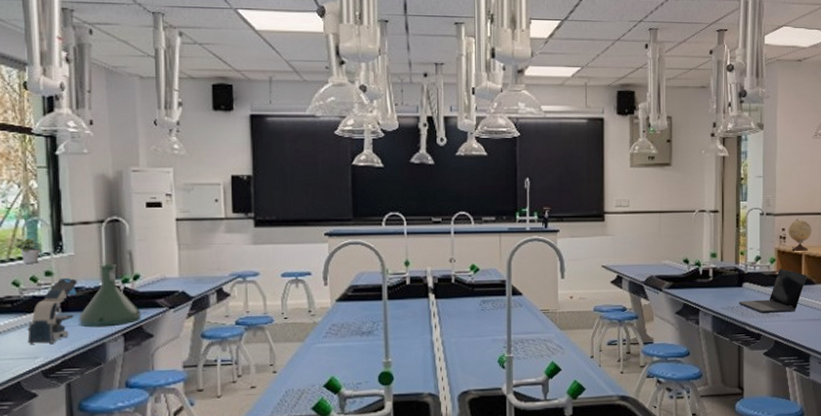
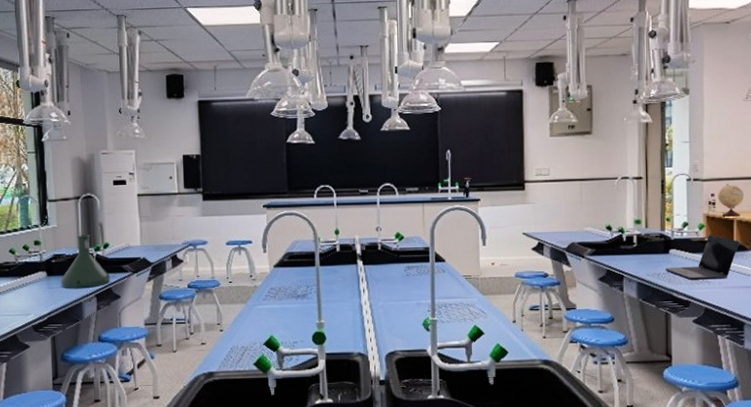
potted plant: present [15,237,42,263] -> none [11,212,32,234]
microscope: present [27,277,78,345] -> none [21,246,60,304]

